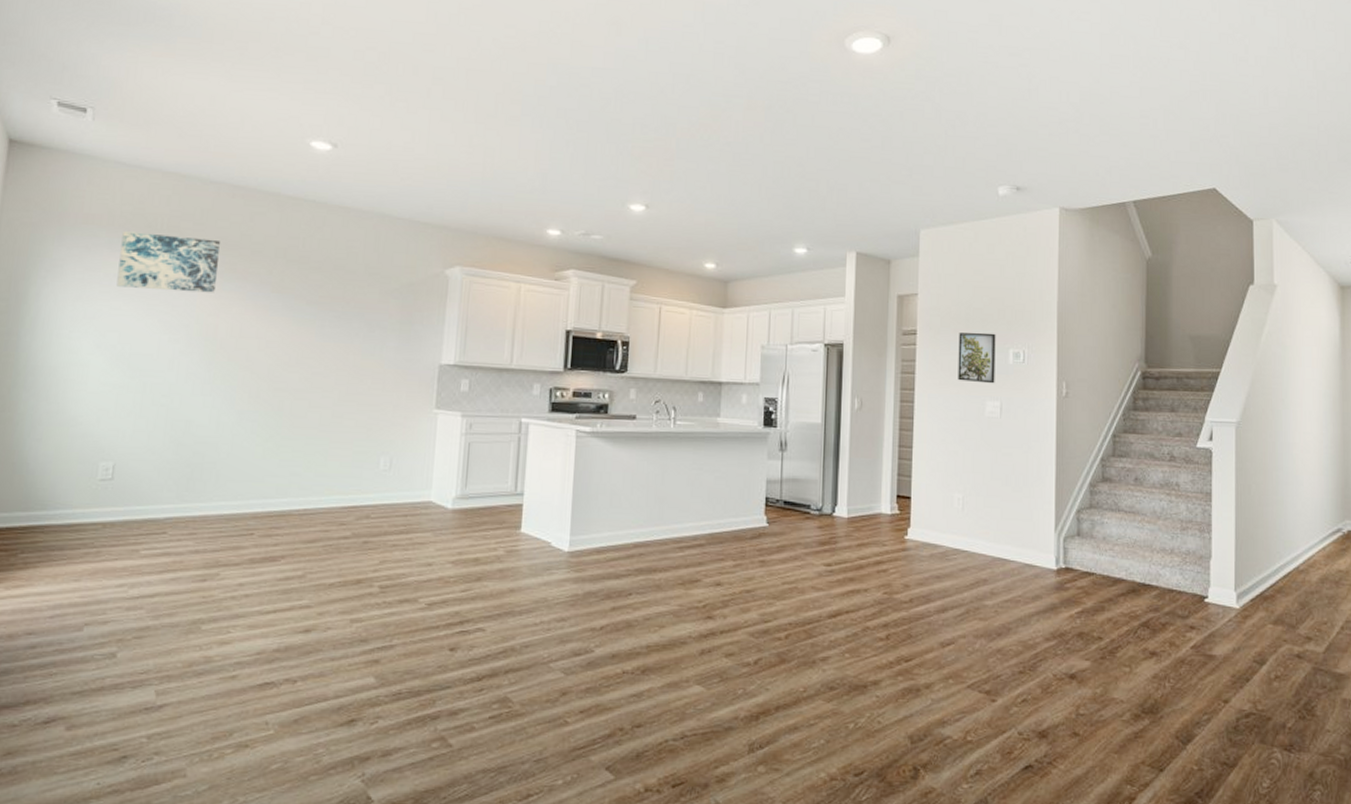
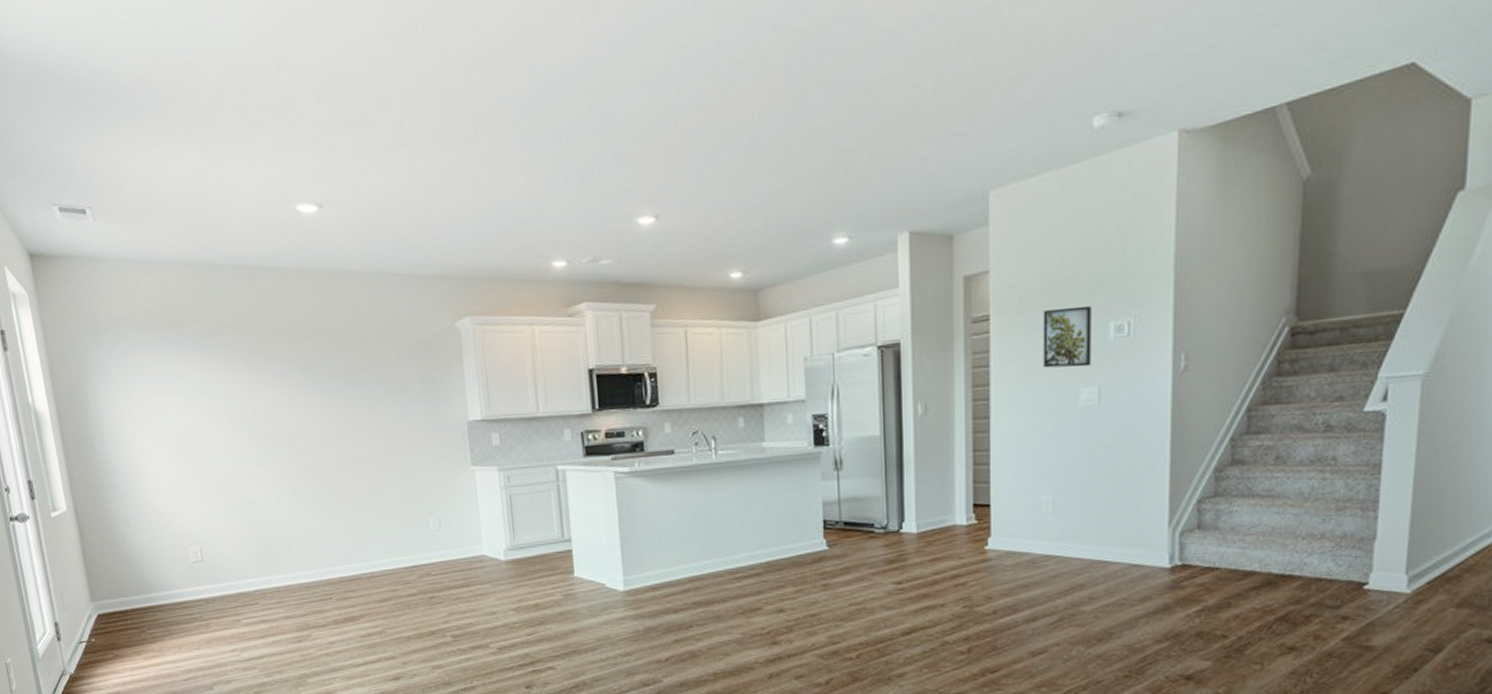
wall art: present [116,231,220,293] -> none [150,325,245,384]

